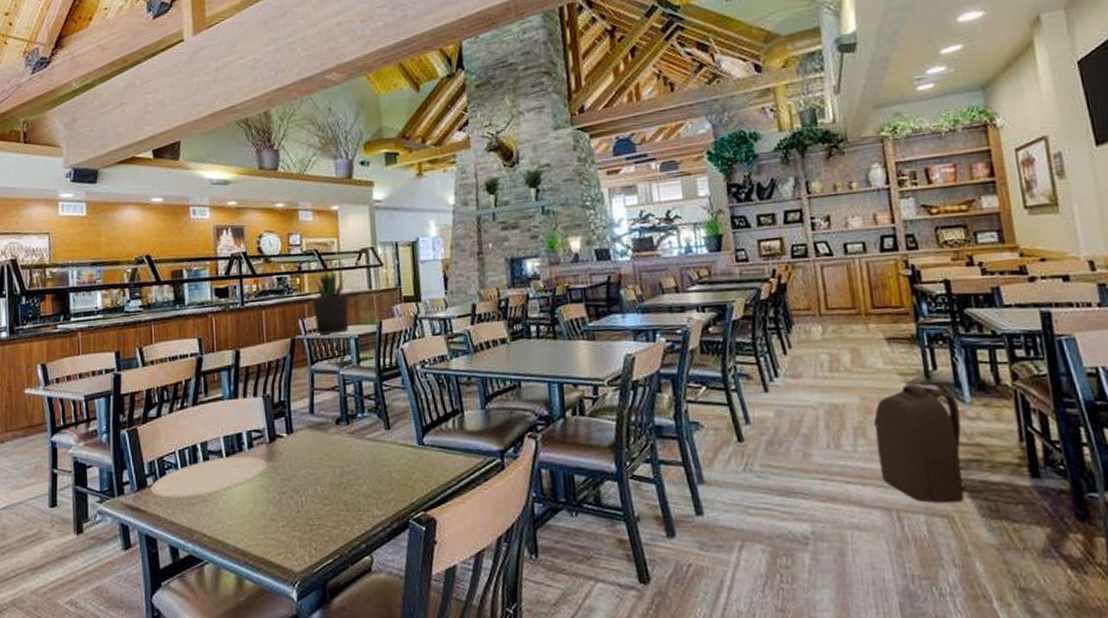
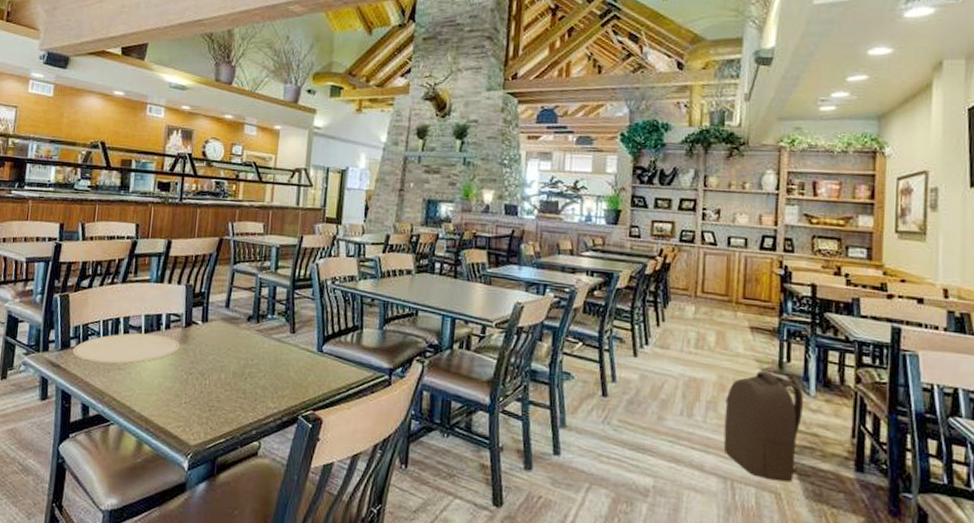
planter: present [311,268,349,335] -> none [243,178,277,241]

